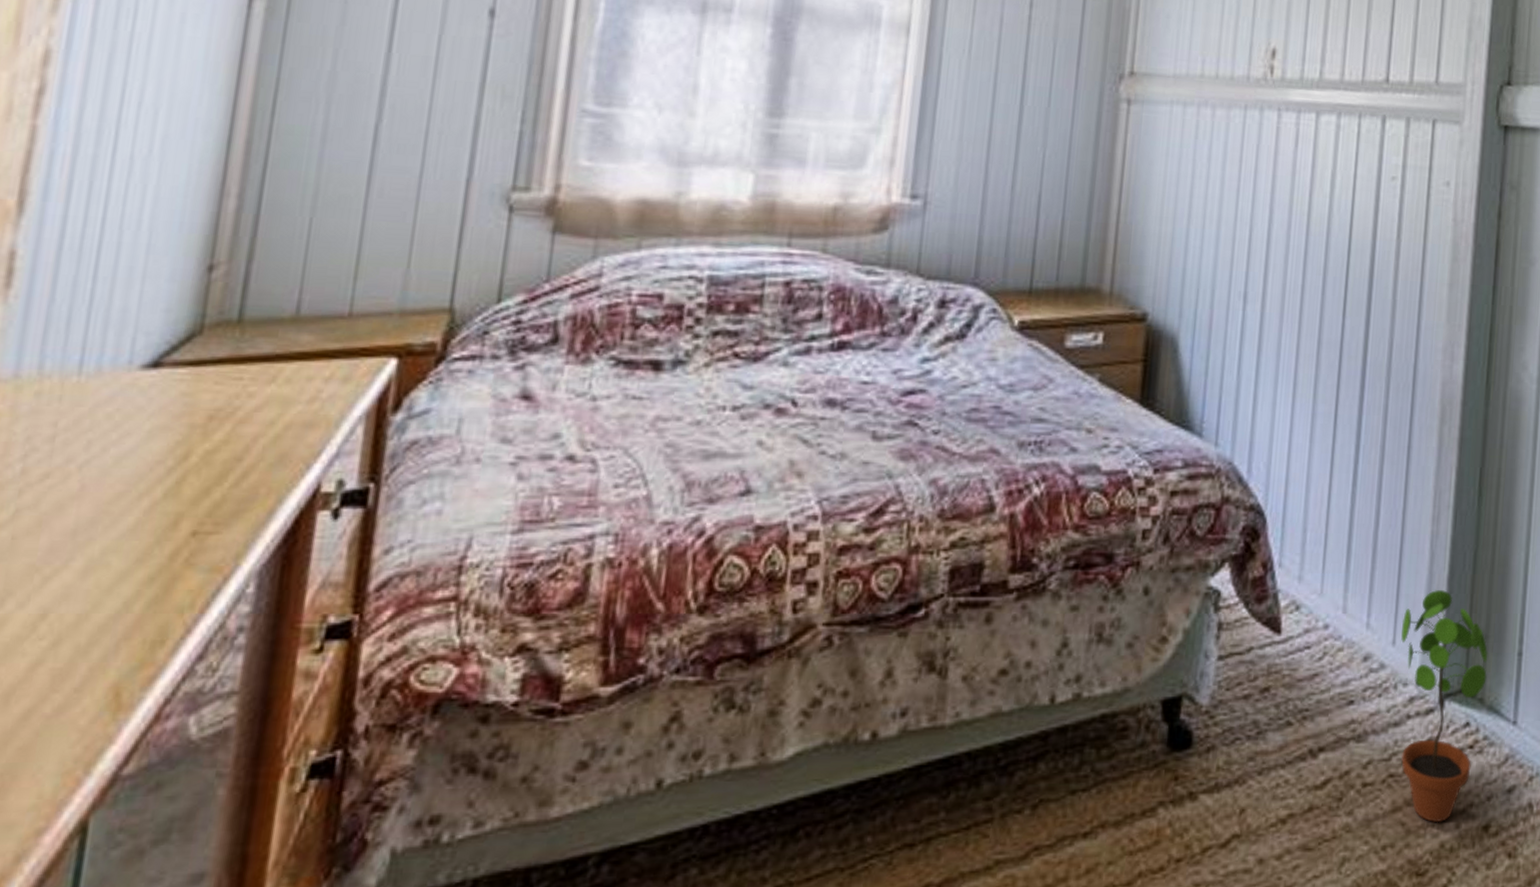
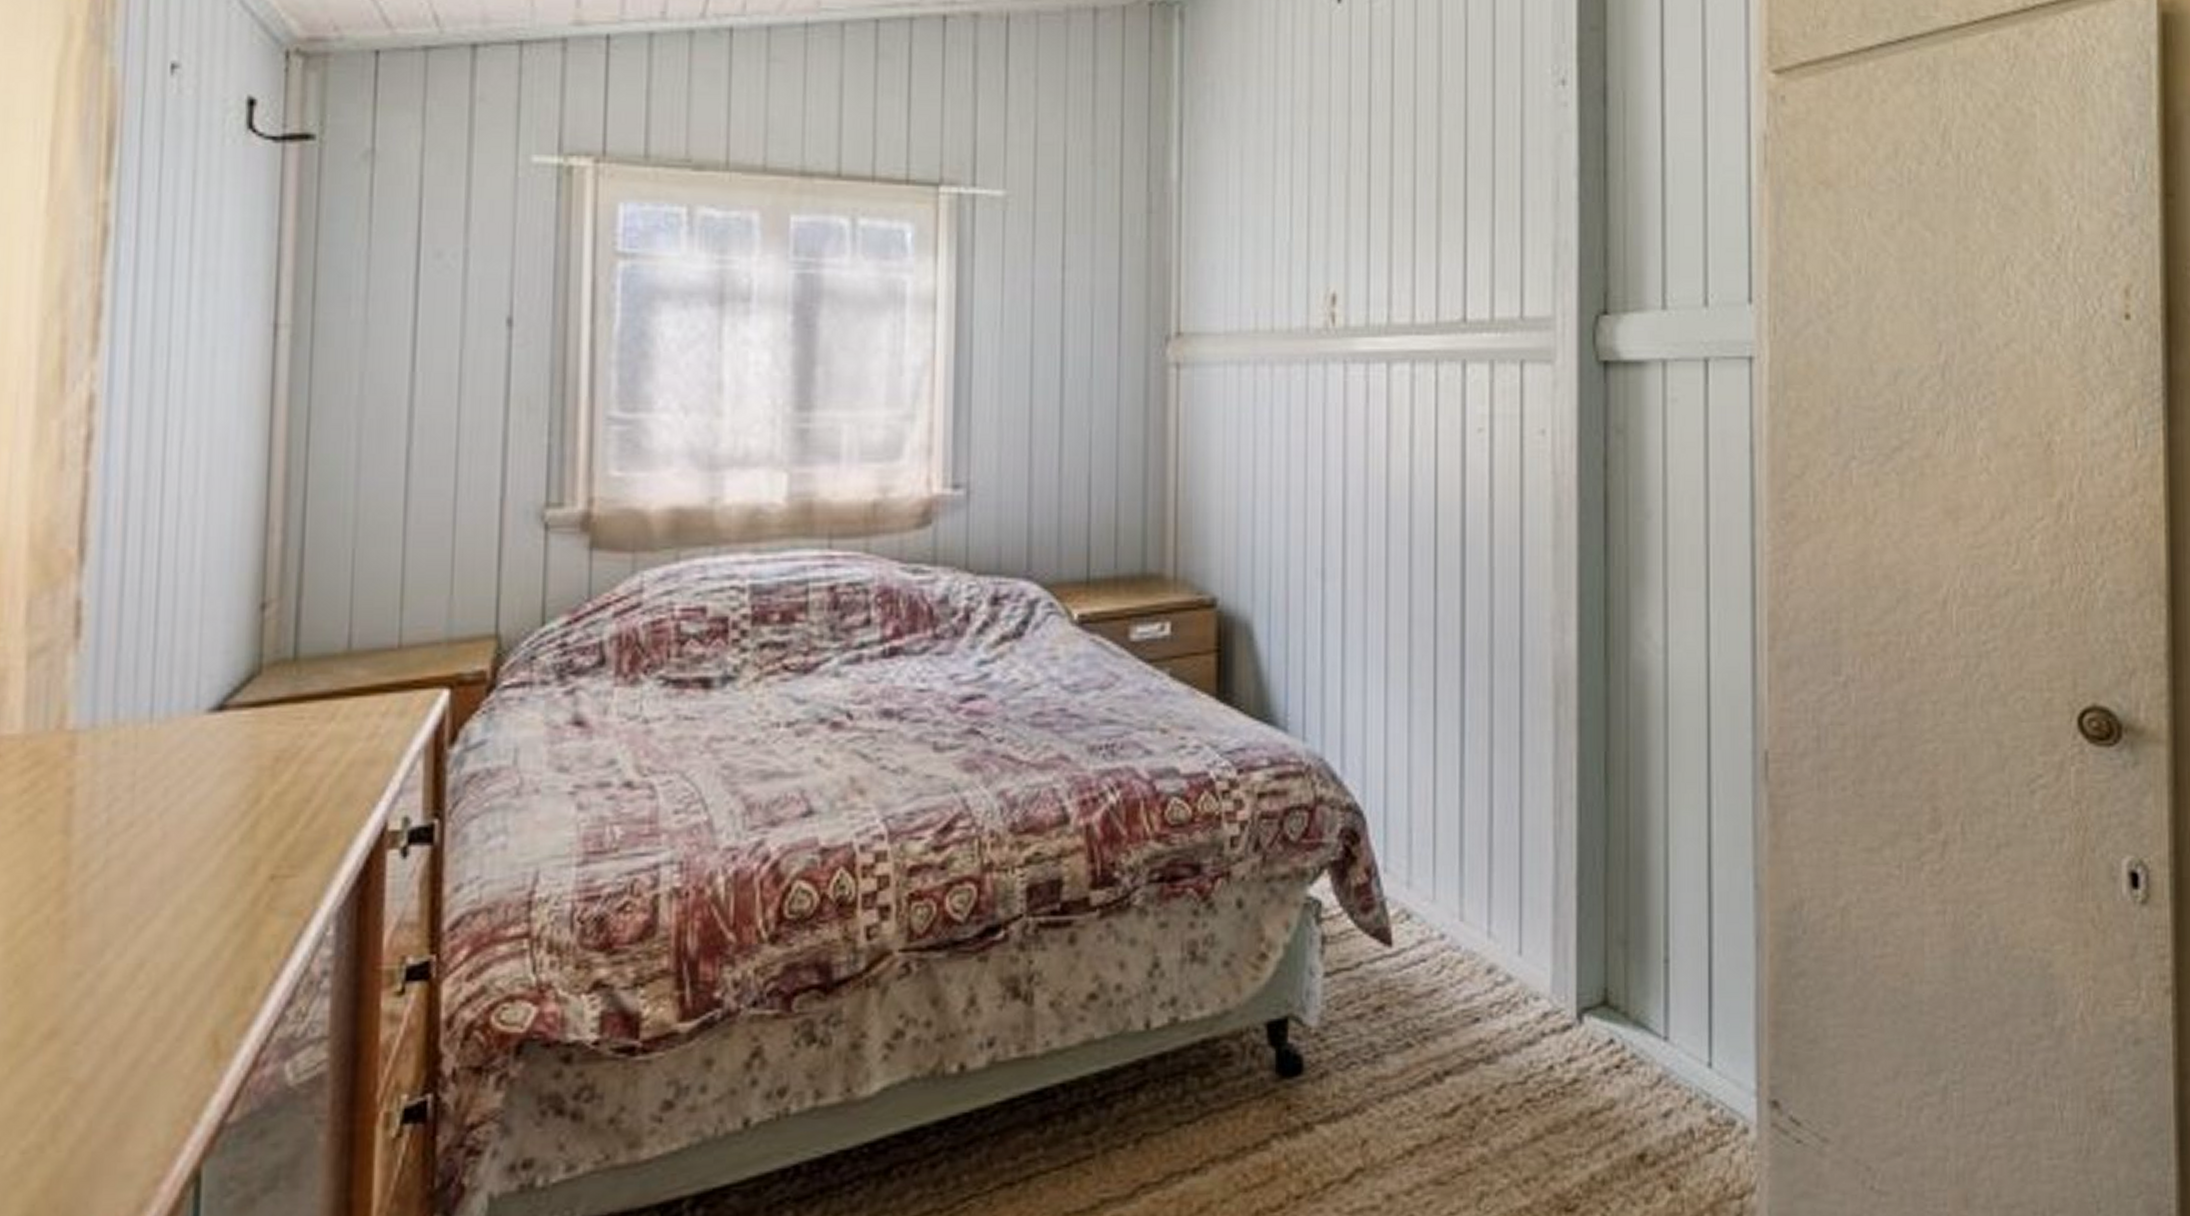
potted plant: present [1401,590,1488,823] -> none [1528,891,1630,1153]

